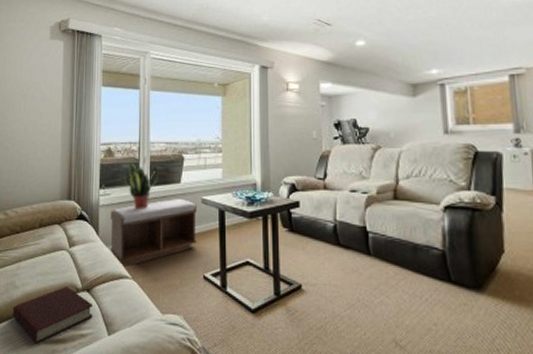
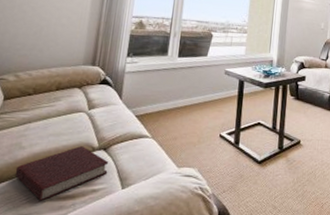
bench: present [110,199,197,267] -> none [132,69,220,127]
potted plant: present [124,161,159,210] -> none [153,34,187,77]

